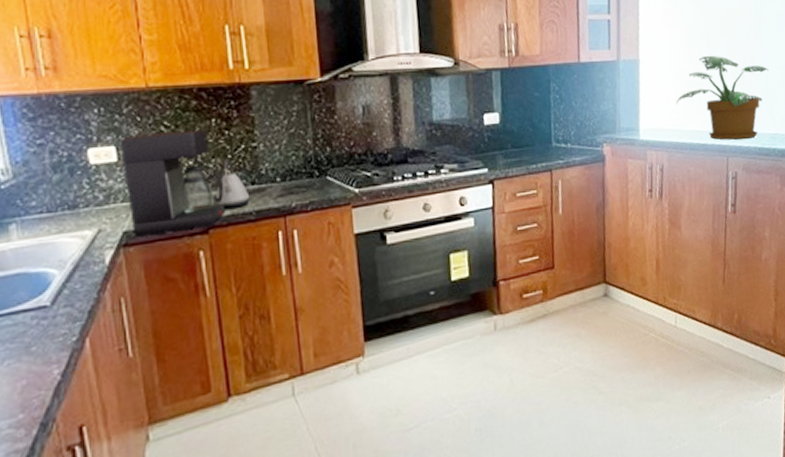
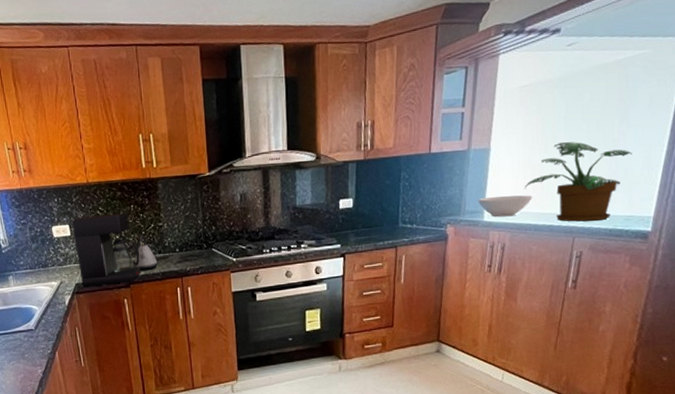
bowl: none [631,111,685,135] -> present [477,195,533,217]

